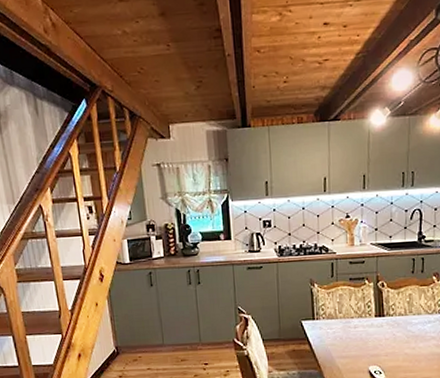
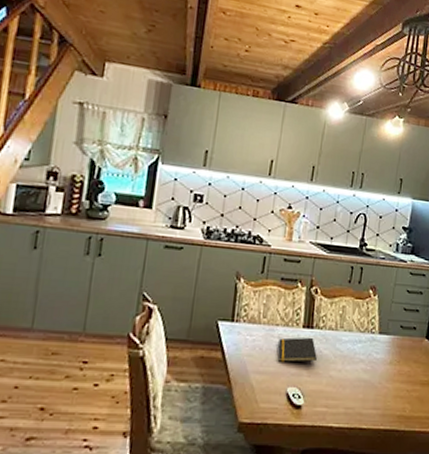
notepad: none [356,324,391,347] -> present [278,337,317,362]

